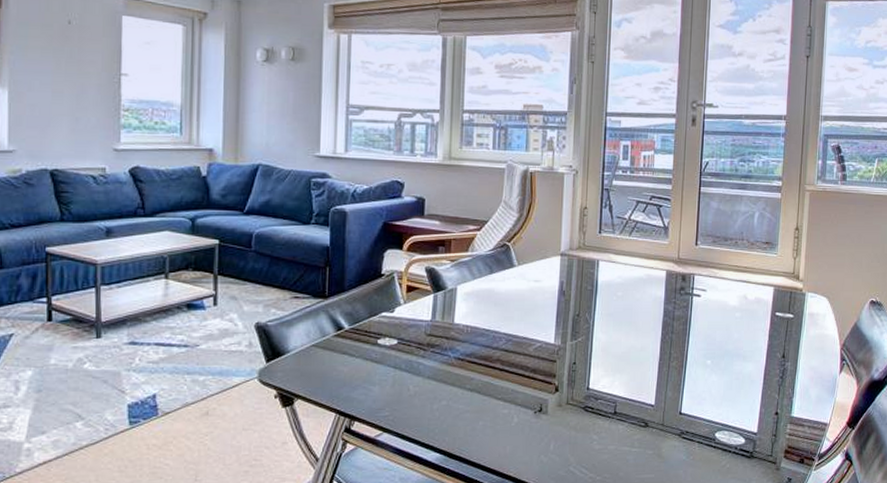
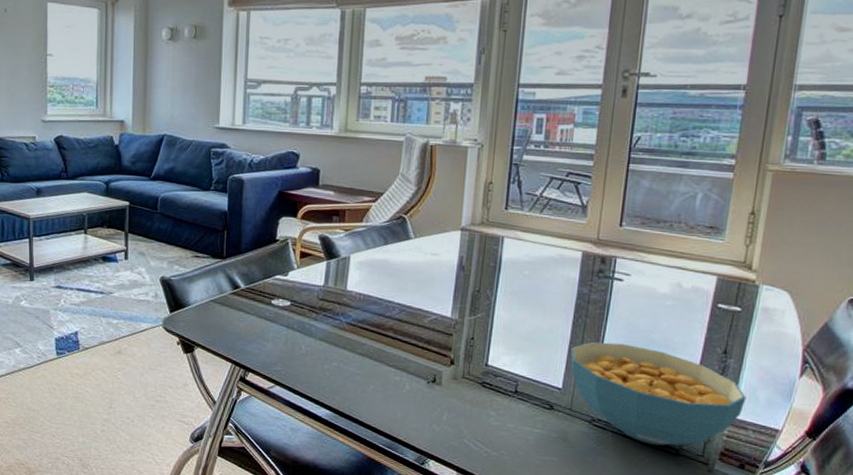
cereal bowl: none [660,356,802,450] -> present [570,342,747,446]

